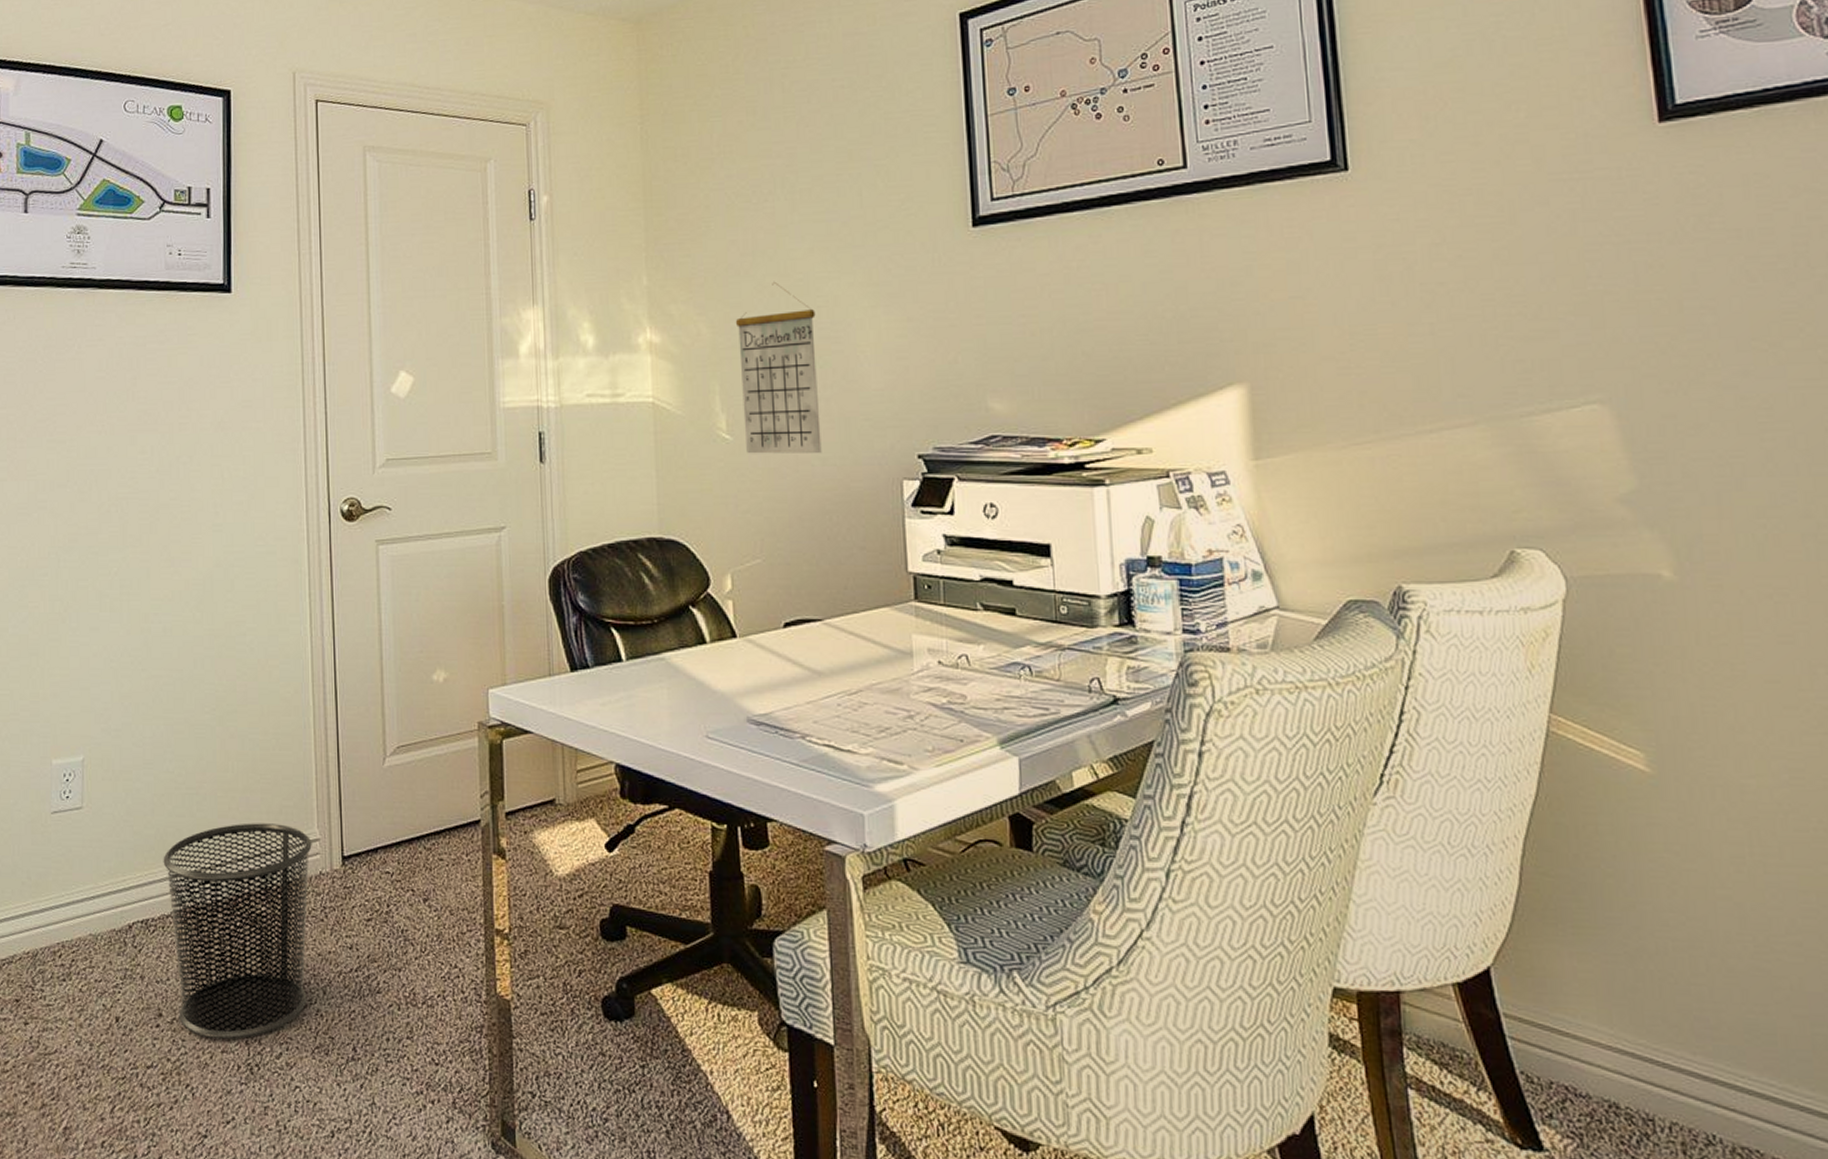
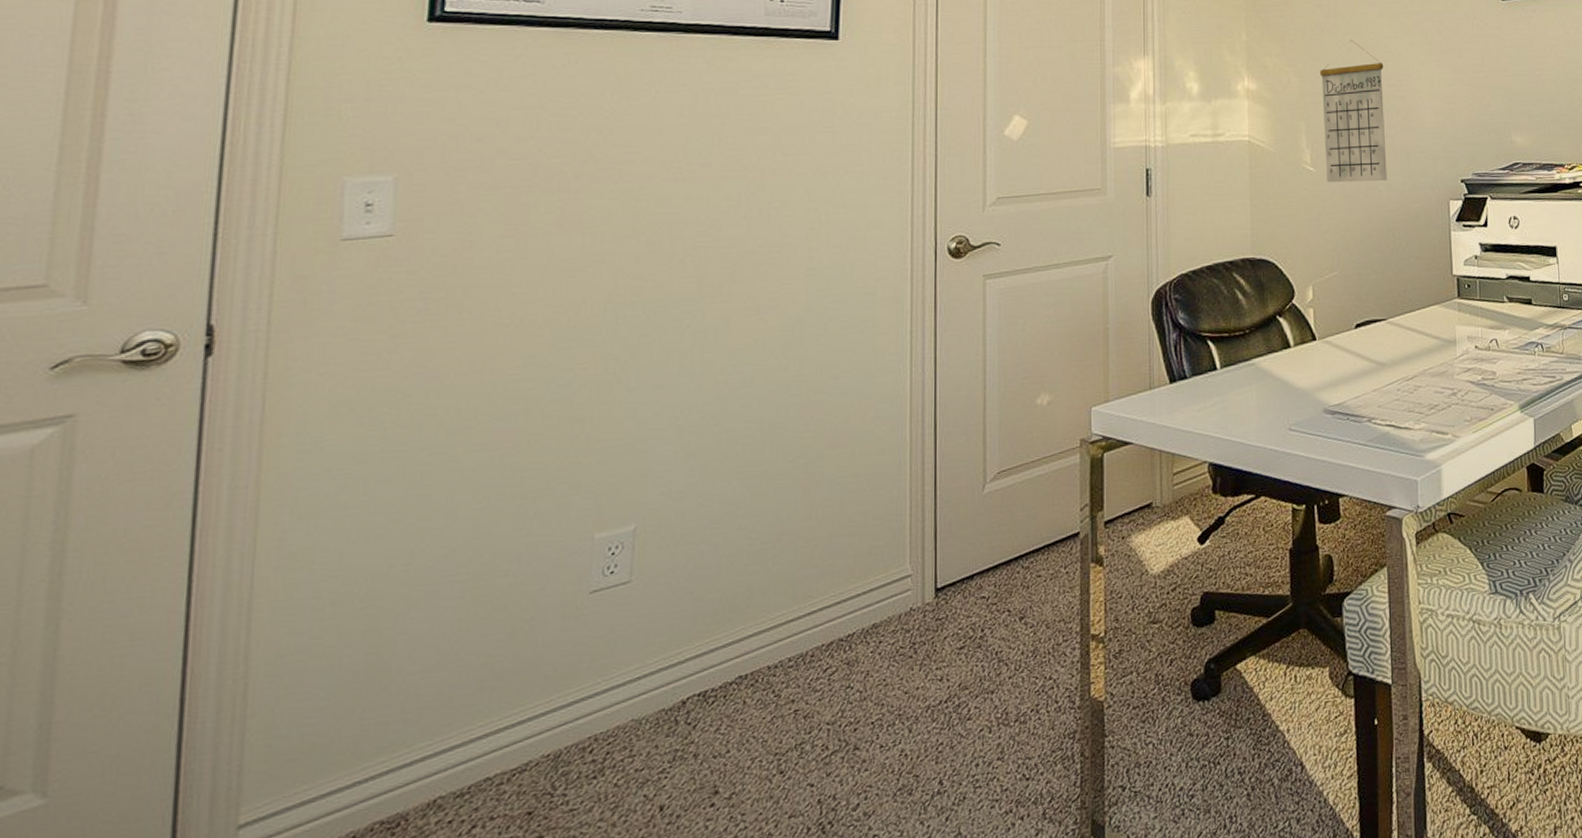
waste bin: present [163,823,312,1040] -> none [728,565,903,806]

